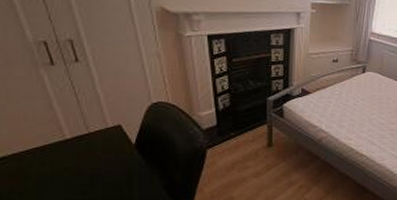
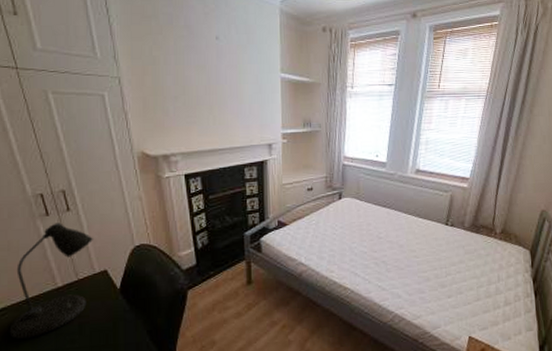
desk lamp: none [11,73,105,188] -> present [9,222,93,339]

